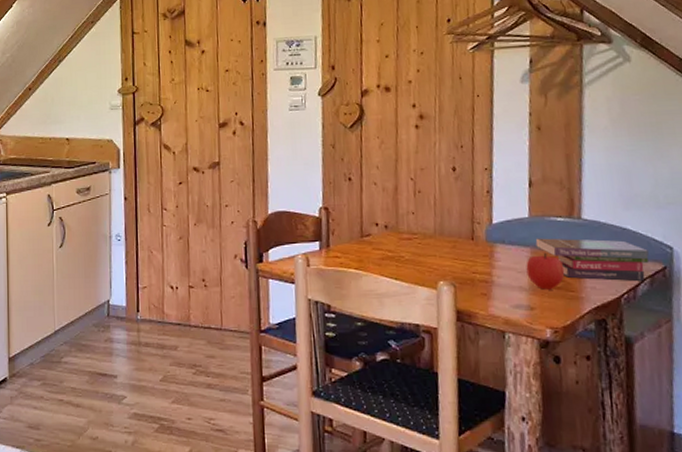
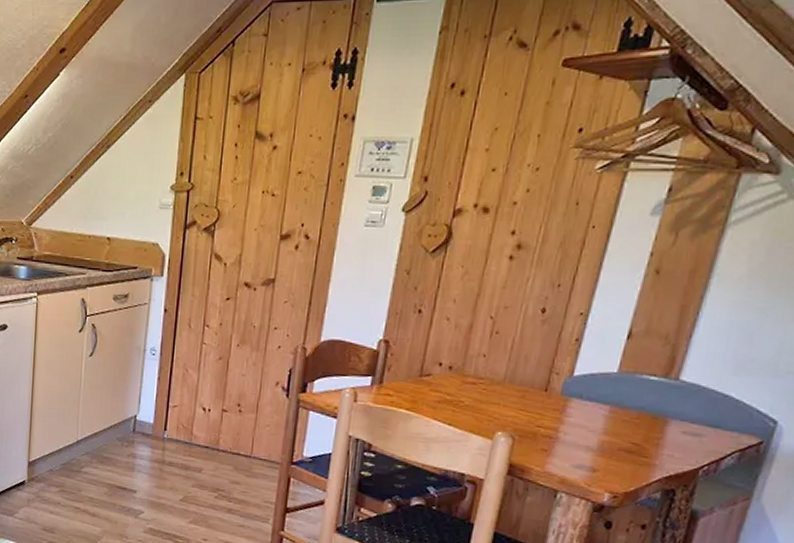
fruit: present [526,252,565,290] -> none [598,412,644,453]
books: present [535,238,649,281] -> none [617,396,747,454]

